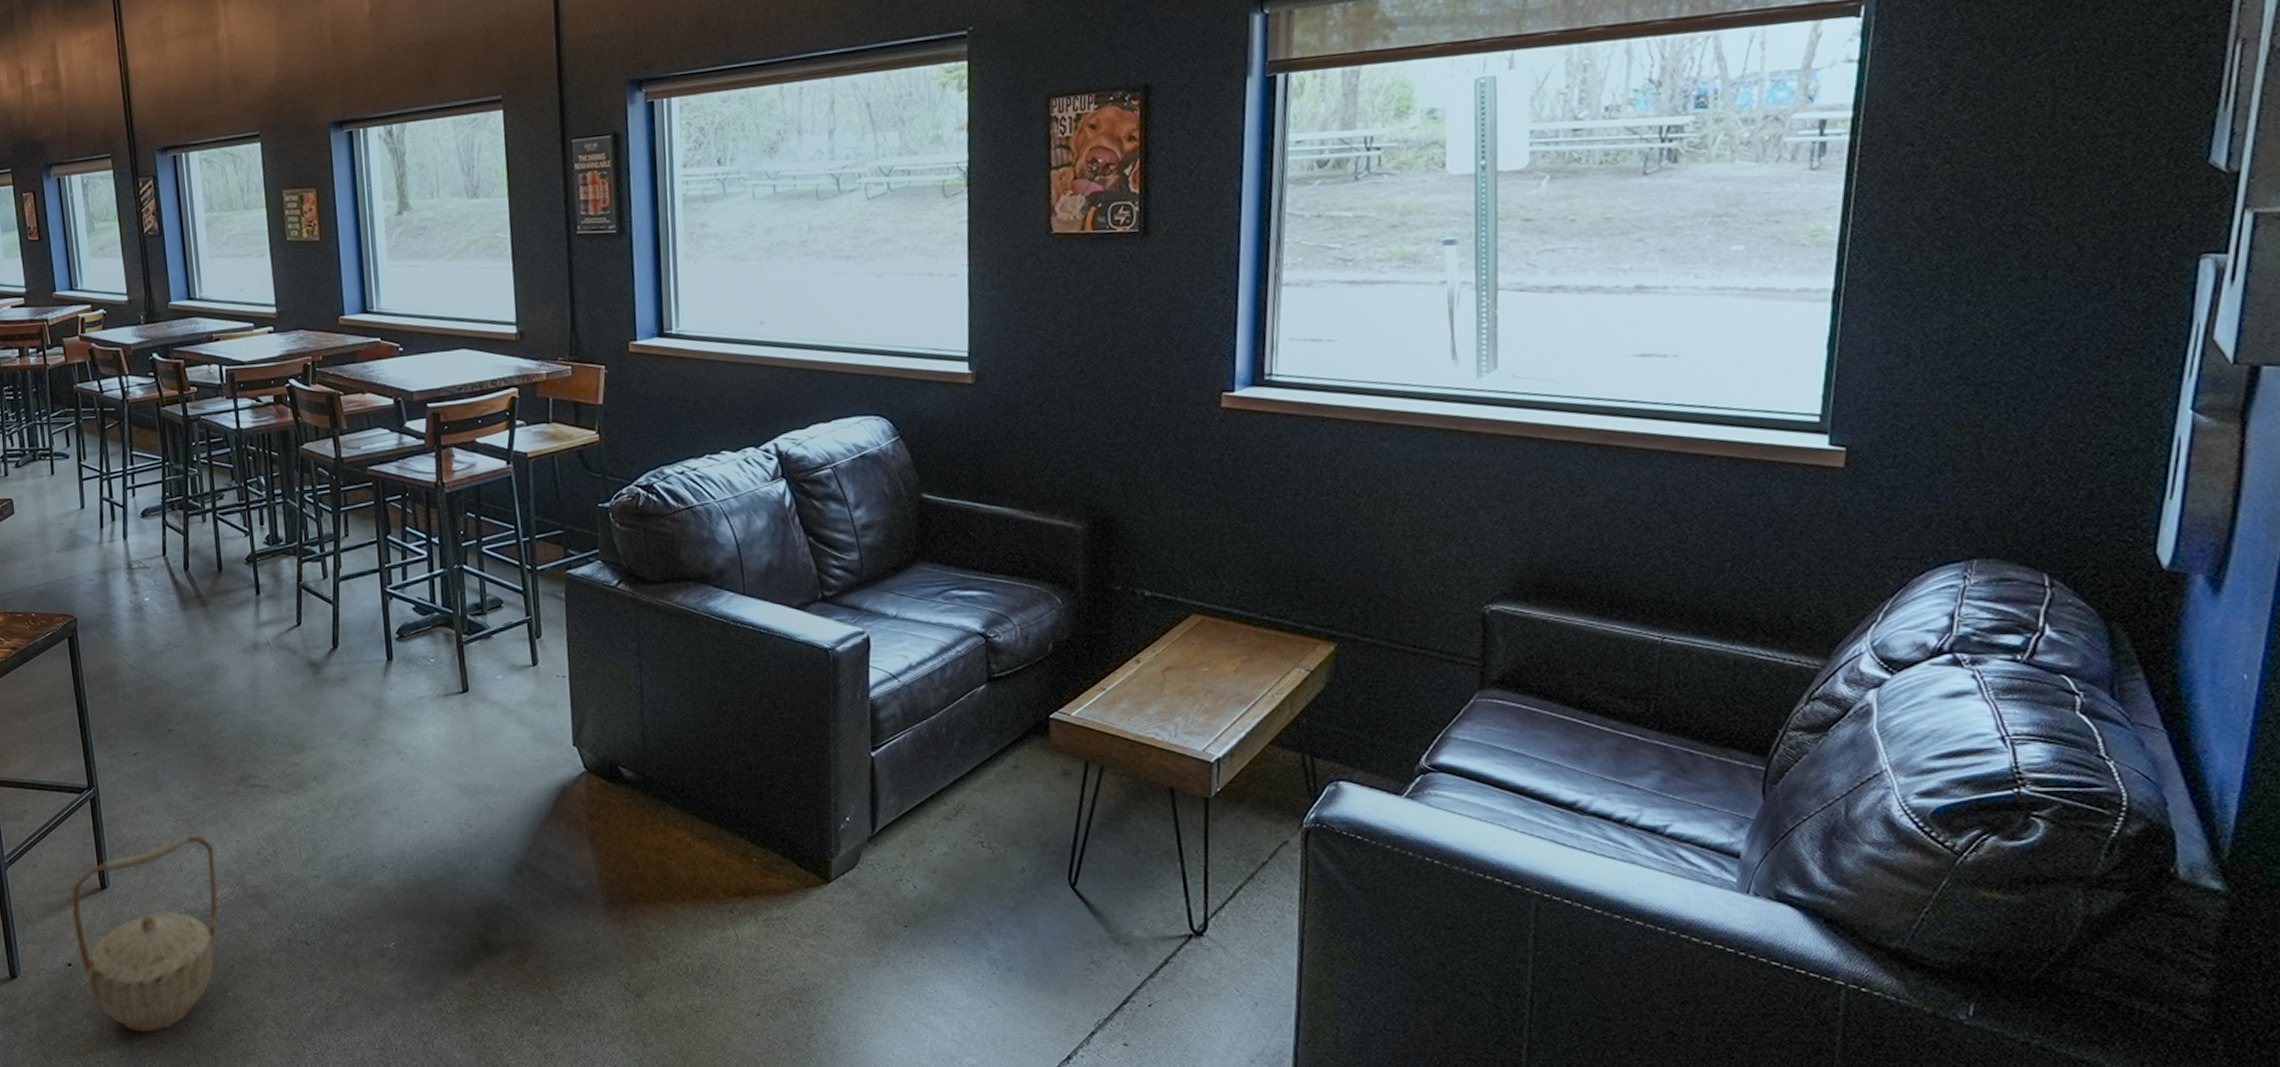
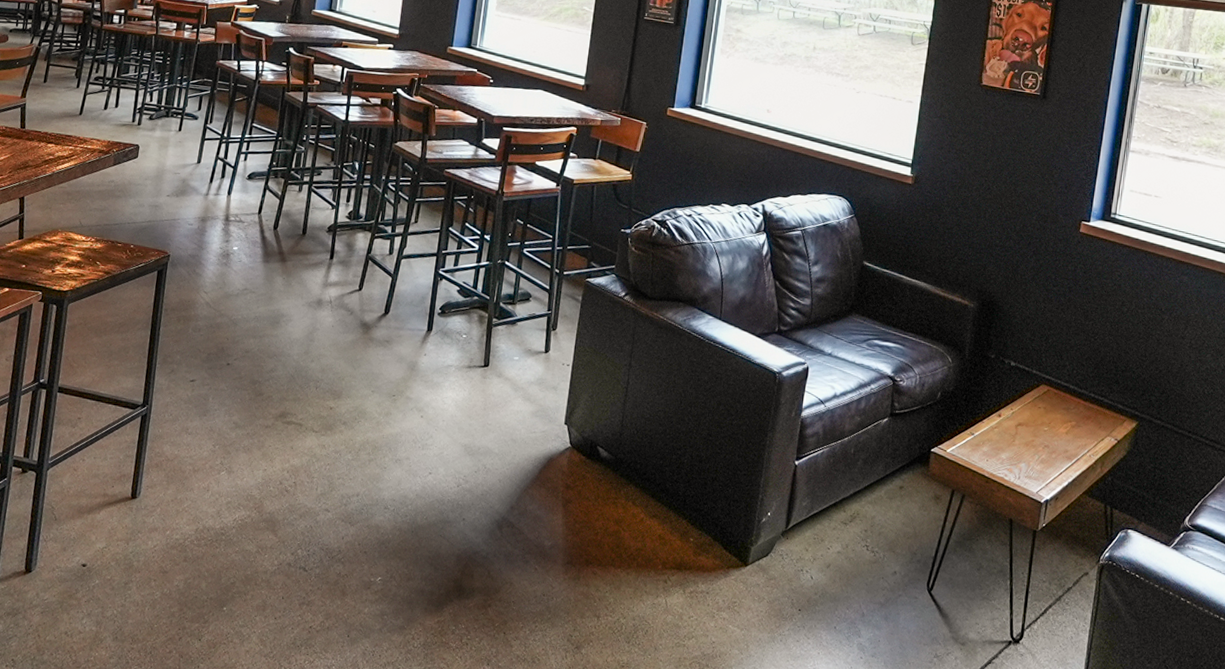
basket: present [72,835,218,1033] -> none [95,460,242,637]

